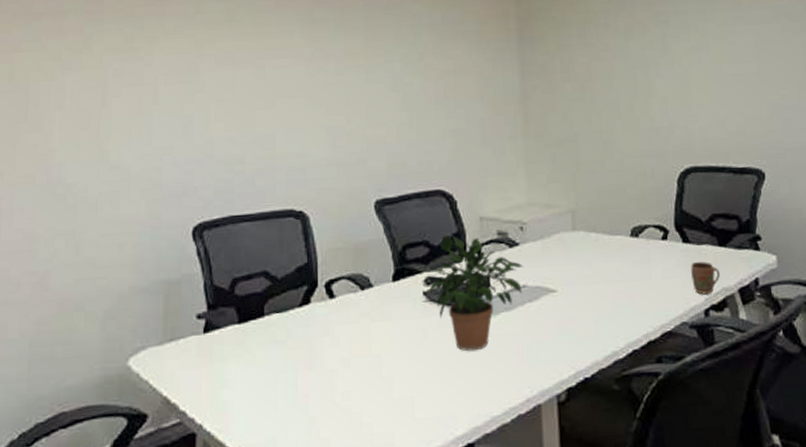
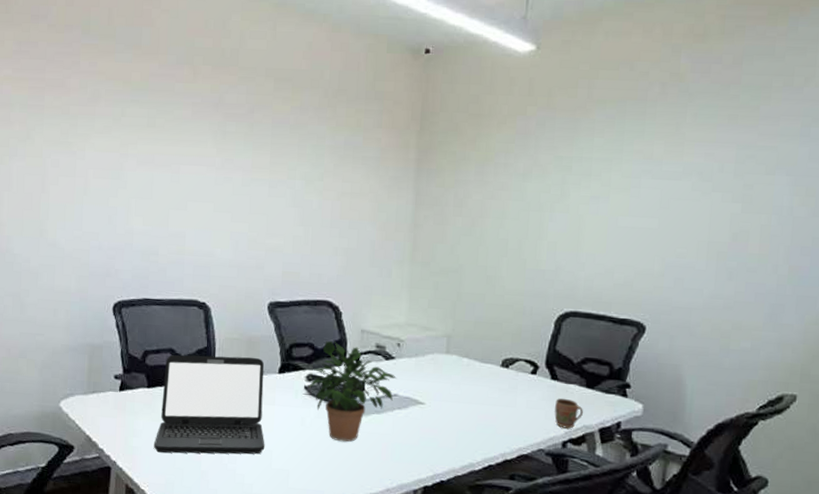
laptop: none [250,266,384,404] -> present [154,355,265,454]

